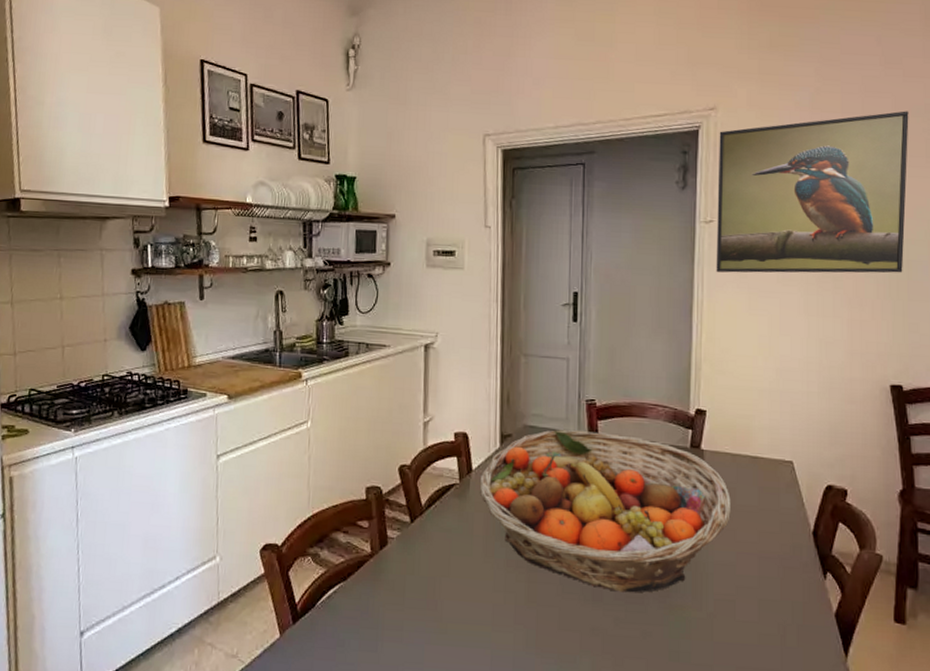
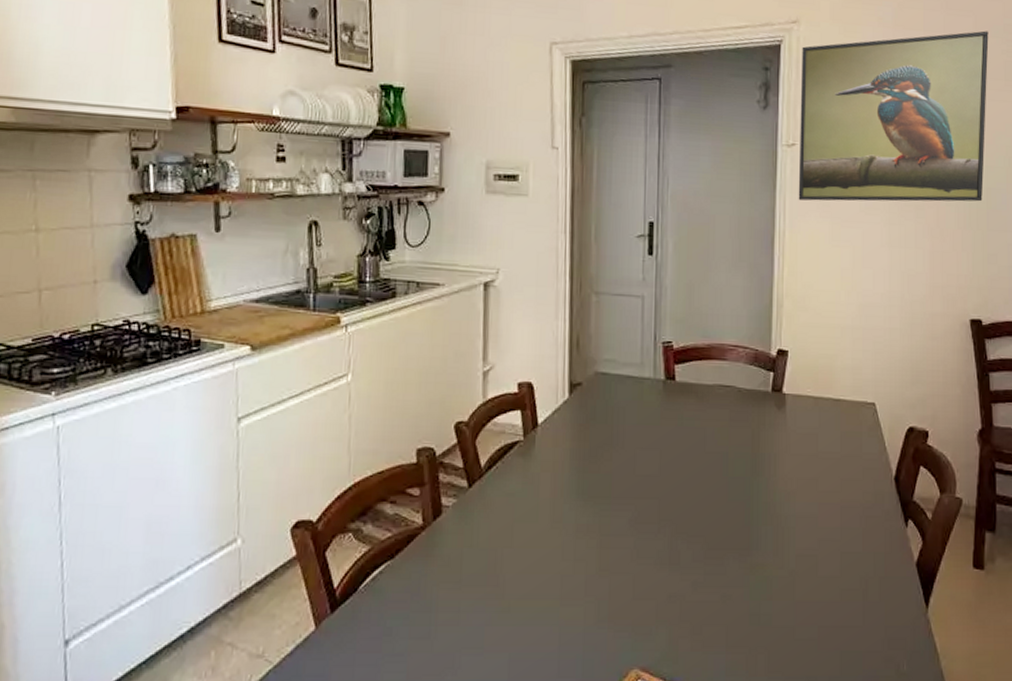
fruit basket: present [479,429,732,593] -> none [546,375,814,553]

